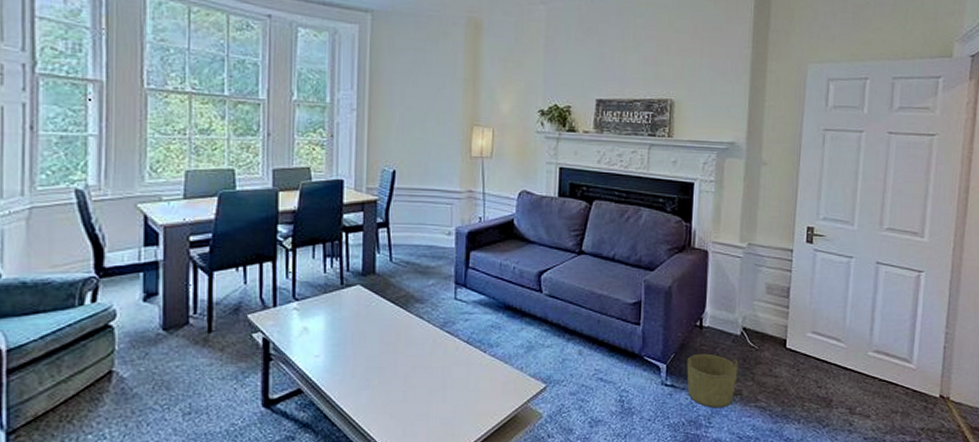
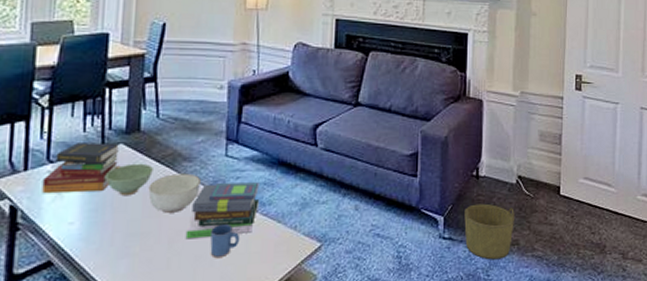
books: none [290,283,359,327] -> present [42,142,121,193]
bowl: none [344,303,388,334] -> present [104,163,153,196]
bowl: none [384,314,432,350] -> present [148,173,201,213]
books: none [419,325,488,375] -> present [185,182,260,239]
mug: none [442,362,470,393] -> present [210,223,240,257]

